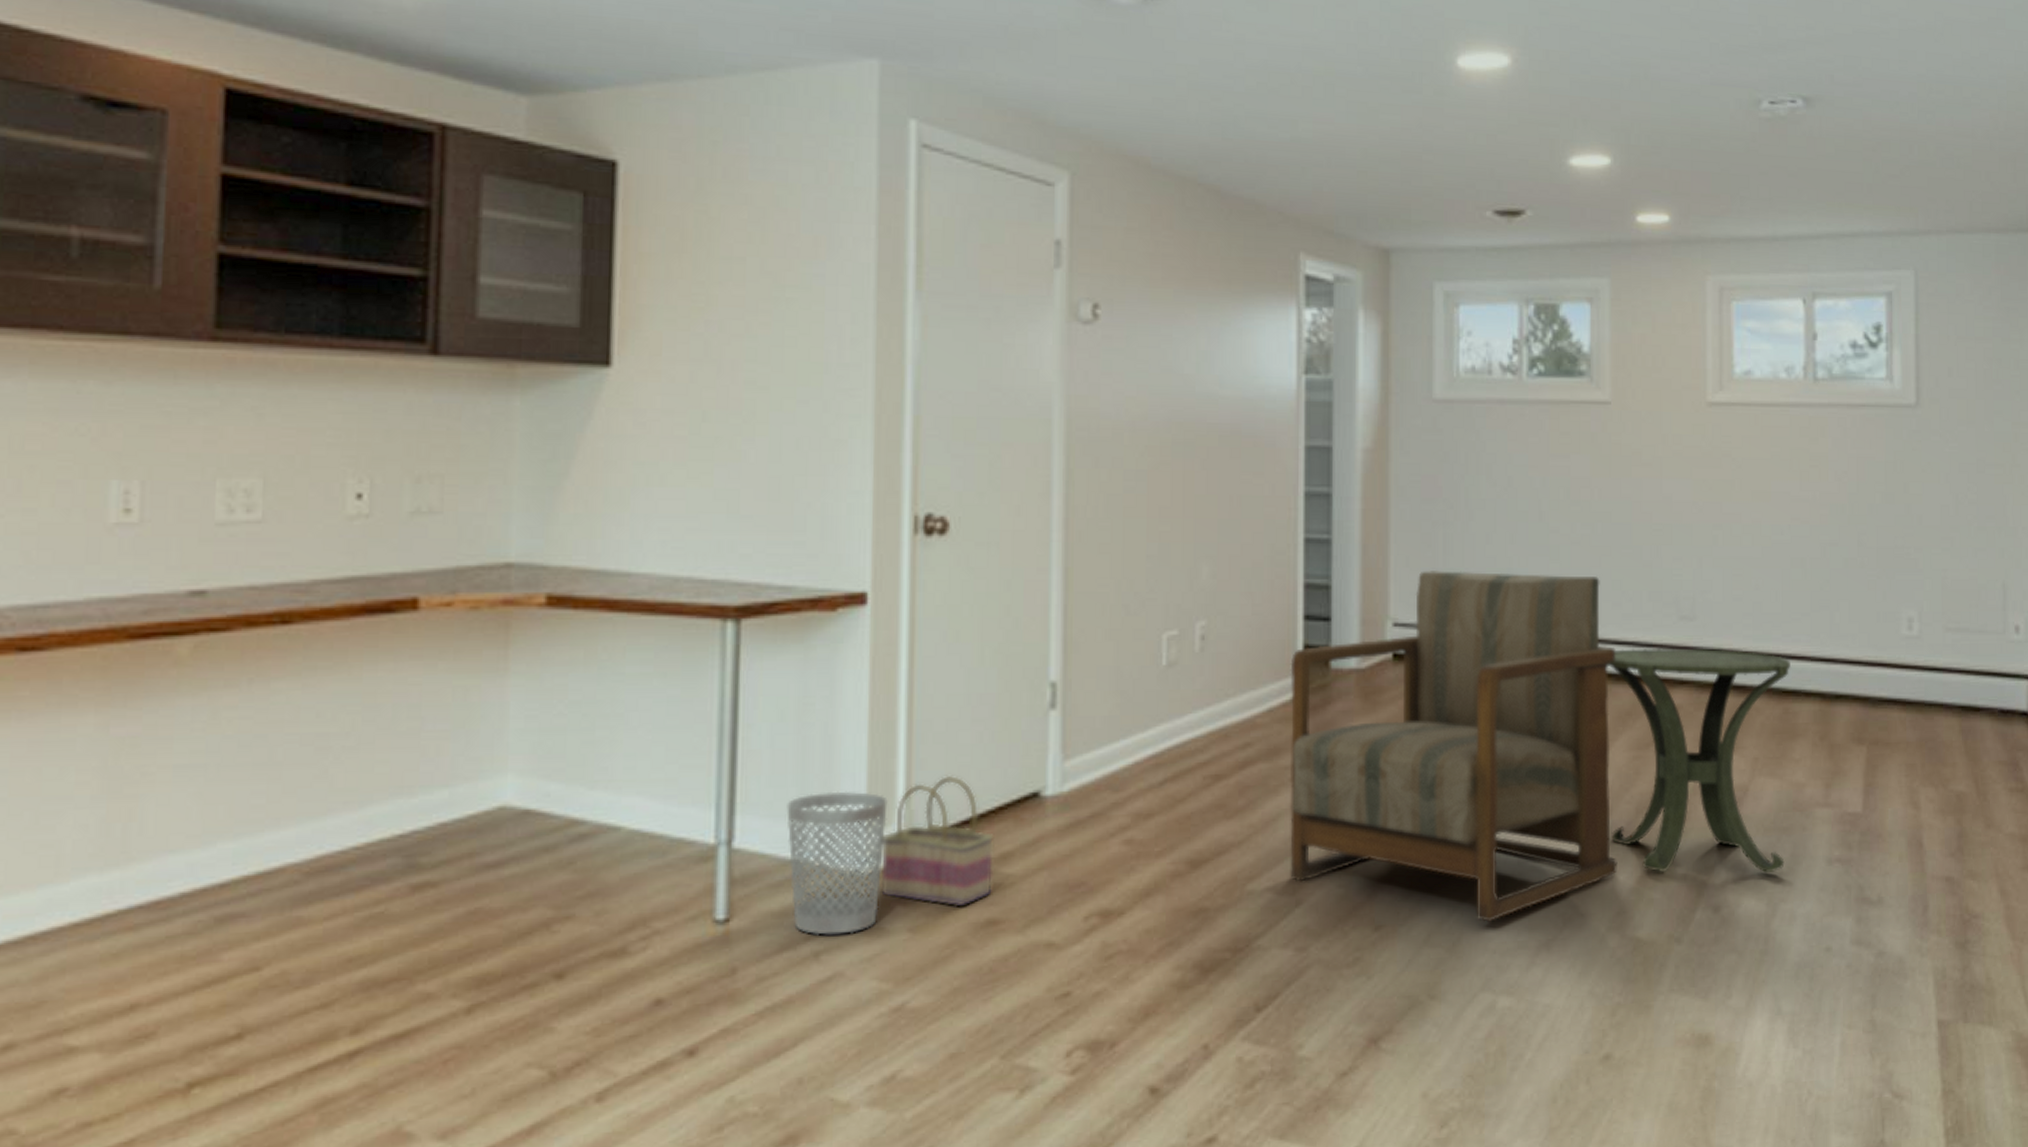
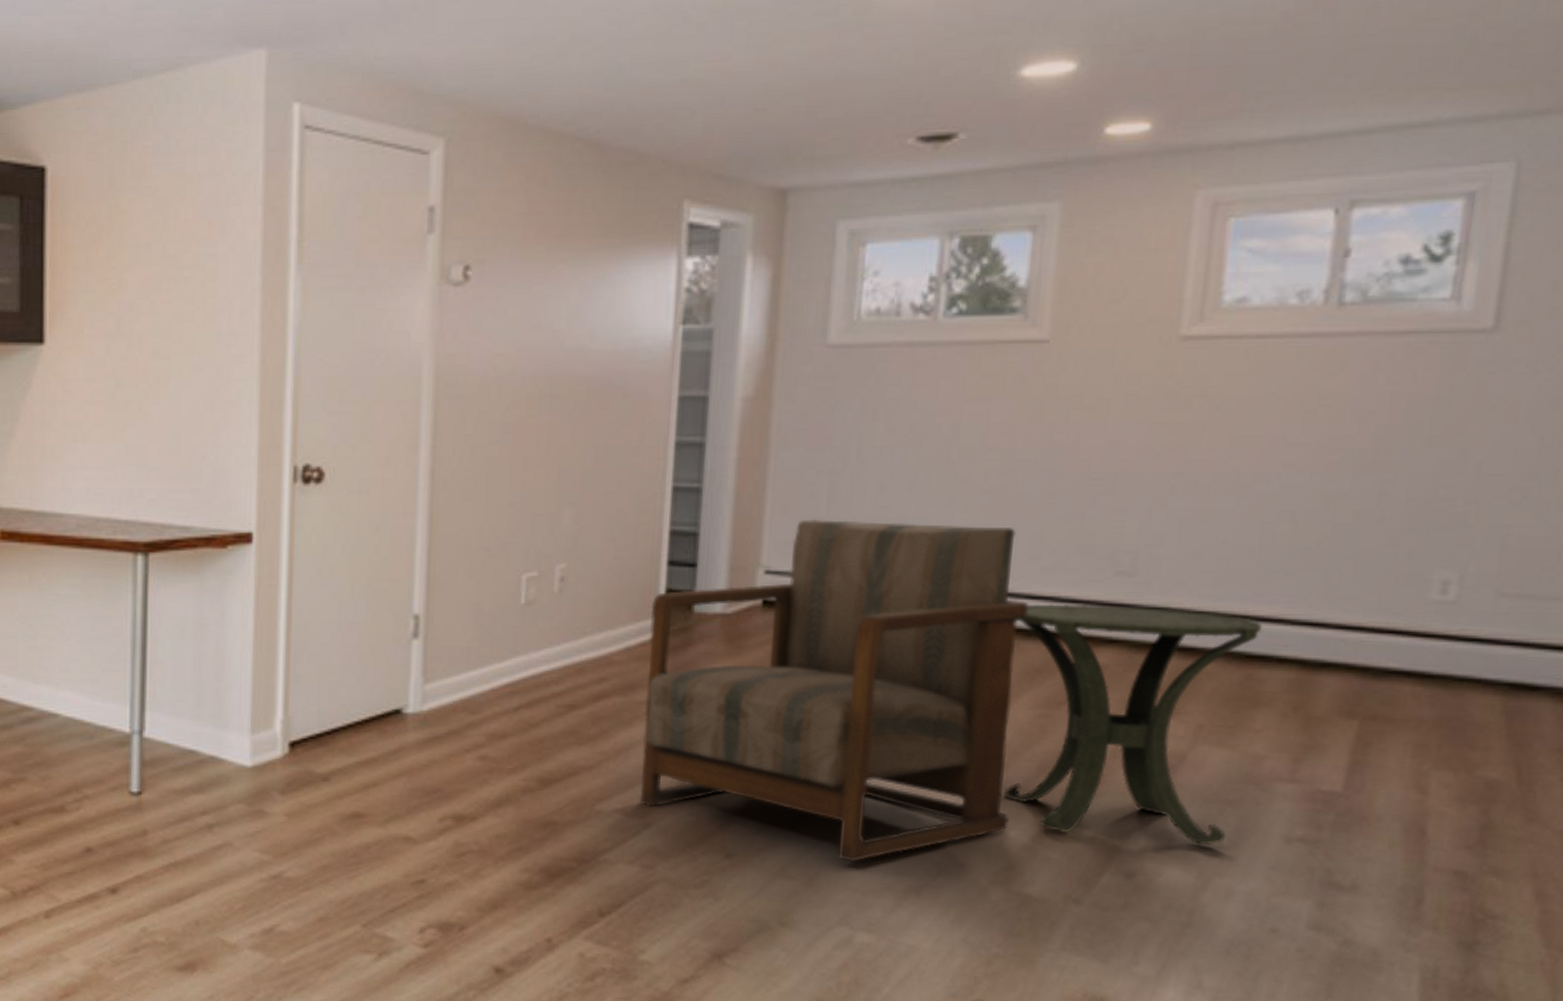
wastebasket: present [786,791,888,936] -> none [186,697,269,813]
basket: present [881,774,995,907] -> none [263,690,360,800]

